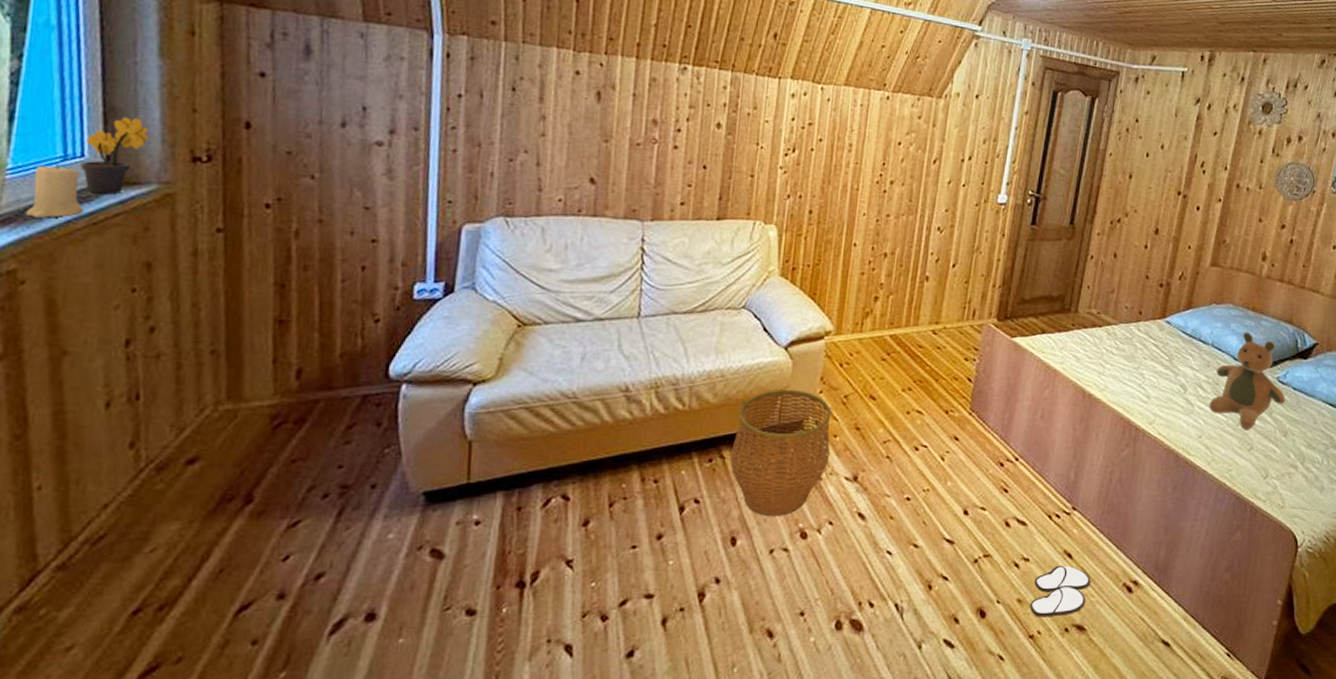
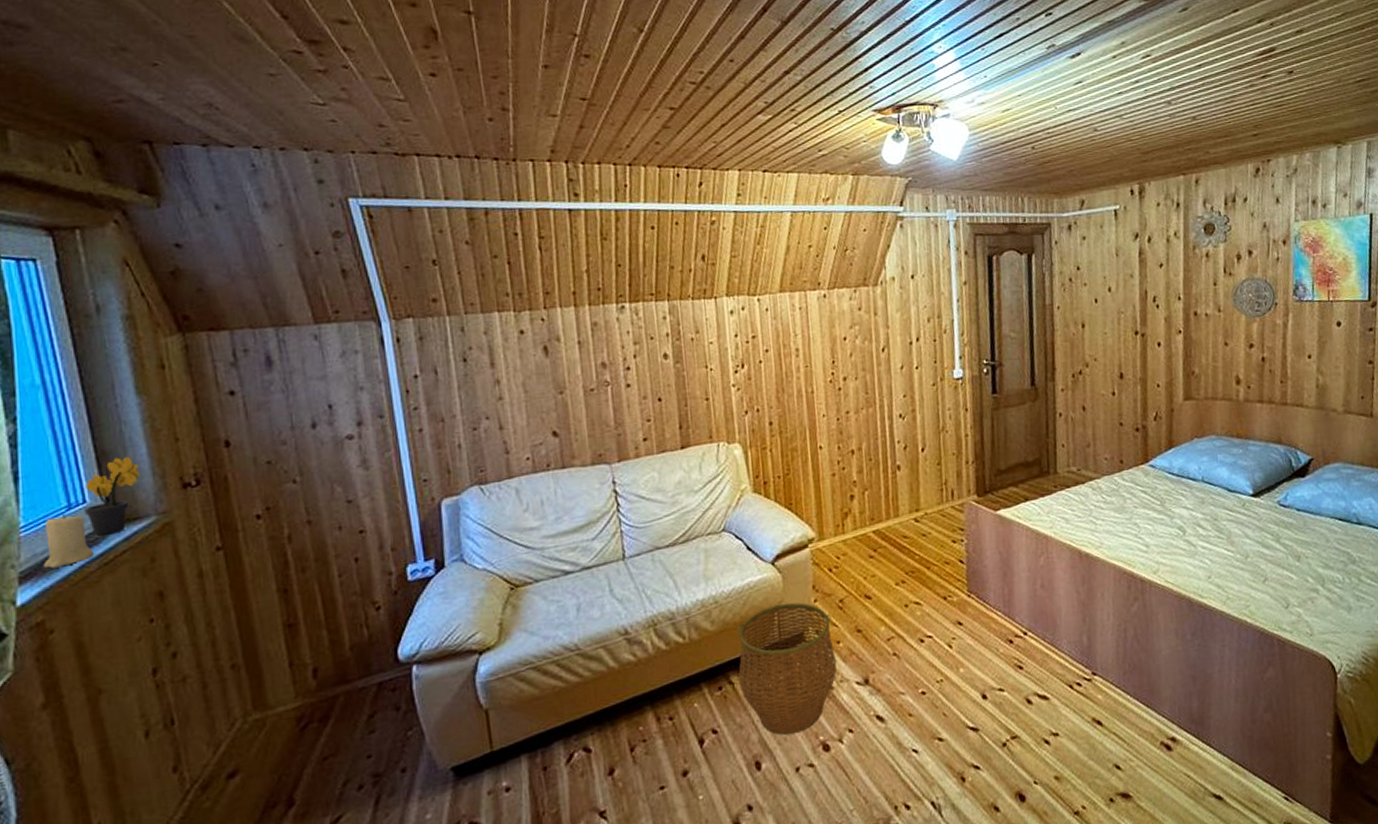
slippers: present [1029,565,1091,617] -> none [1068,733,1126,792]
teddy bear: present [1209,331,1286,430] -> none [1211,460,1292,562]

